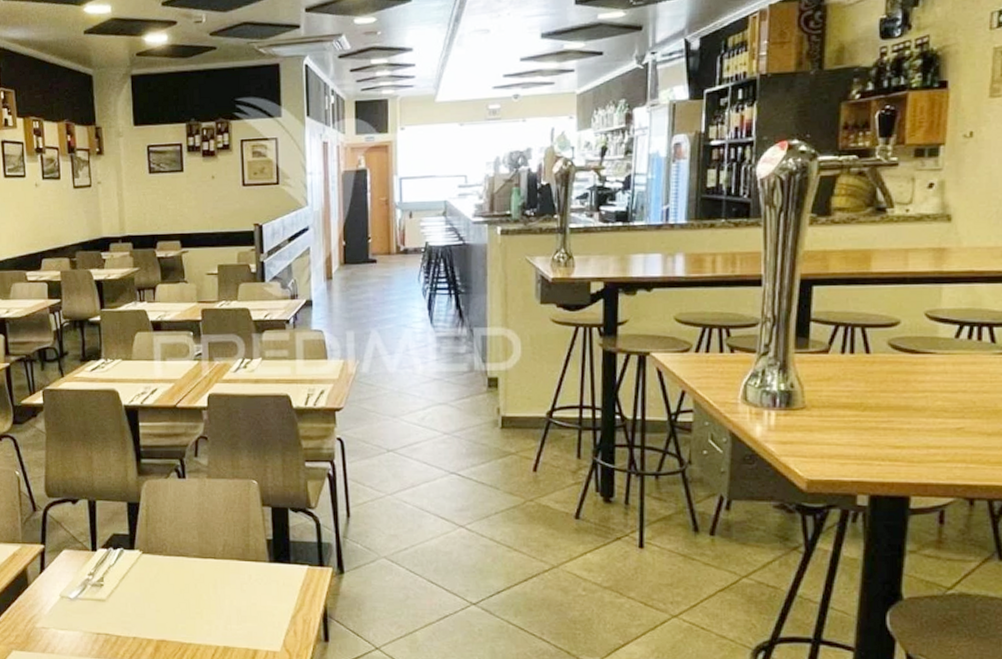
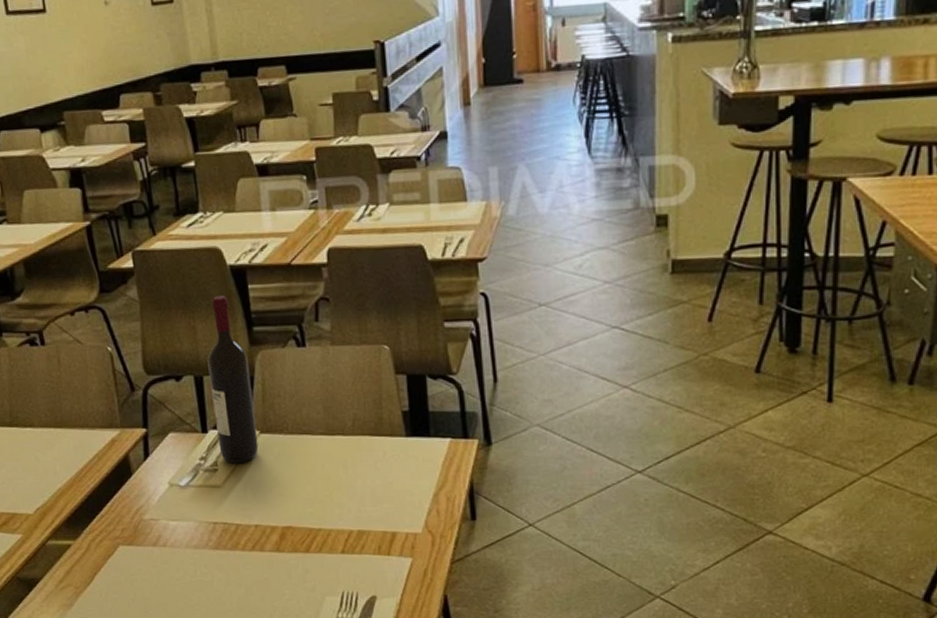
wine bottle: none [100,431,140,580] -> present [207,295,259,463]

